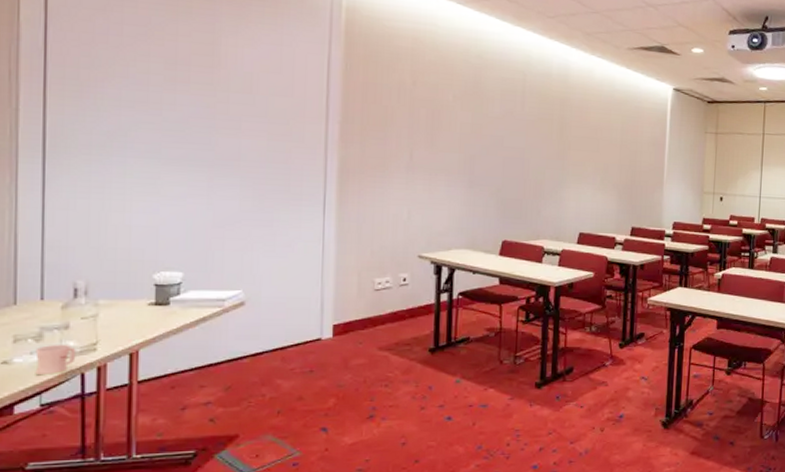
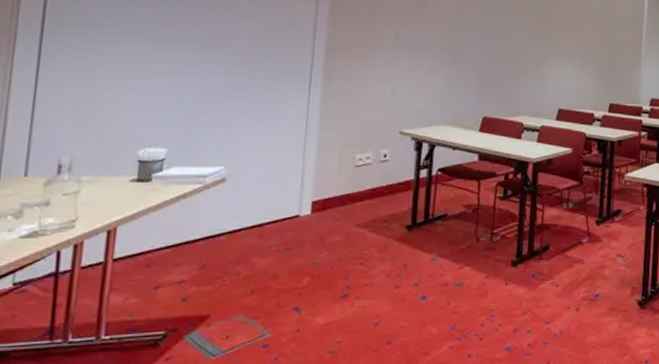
mug: present [35,344,76,376] -> none [11,221,55,253]

